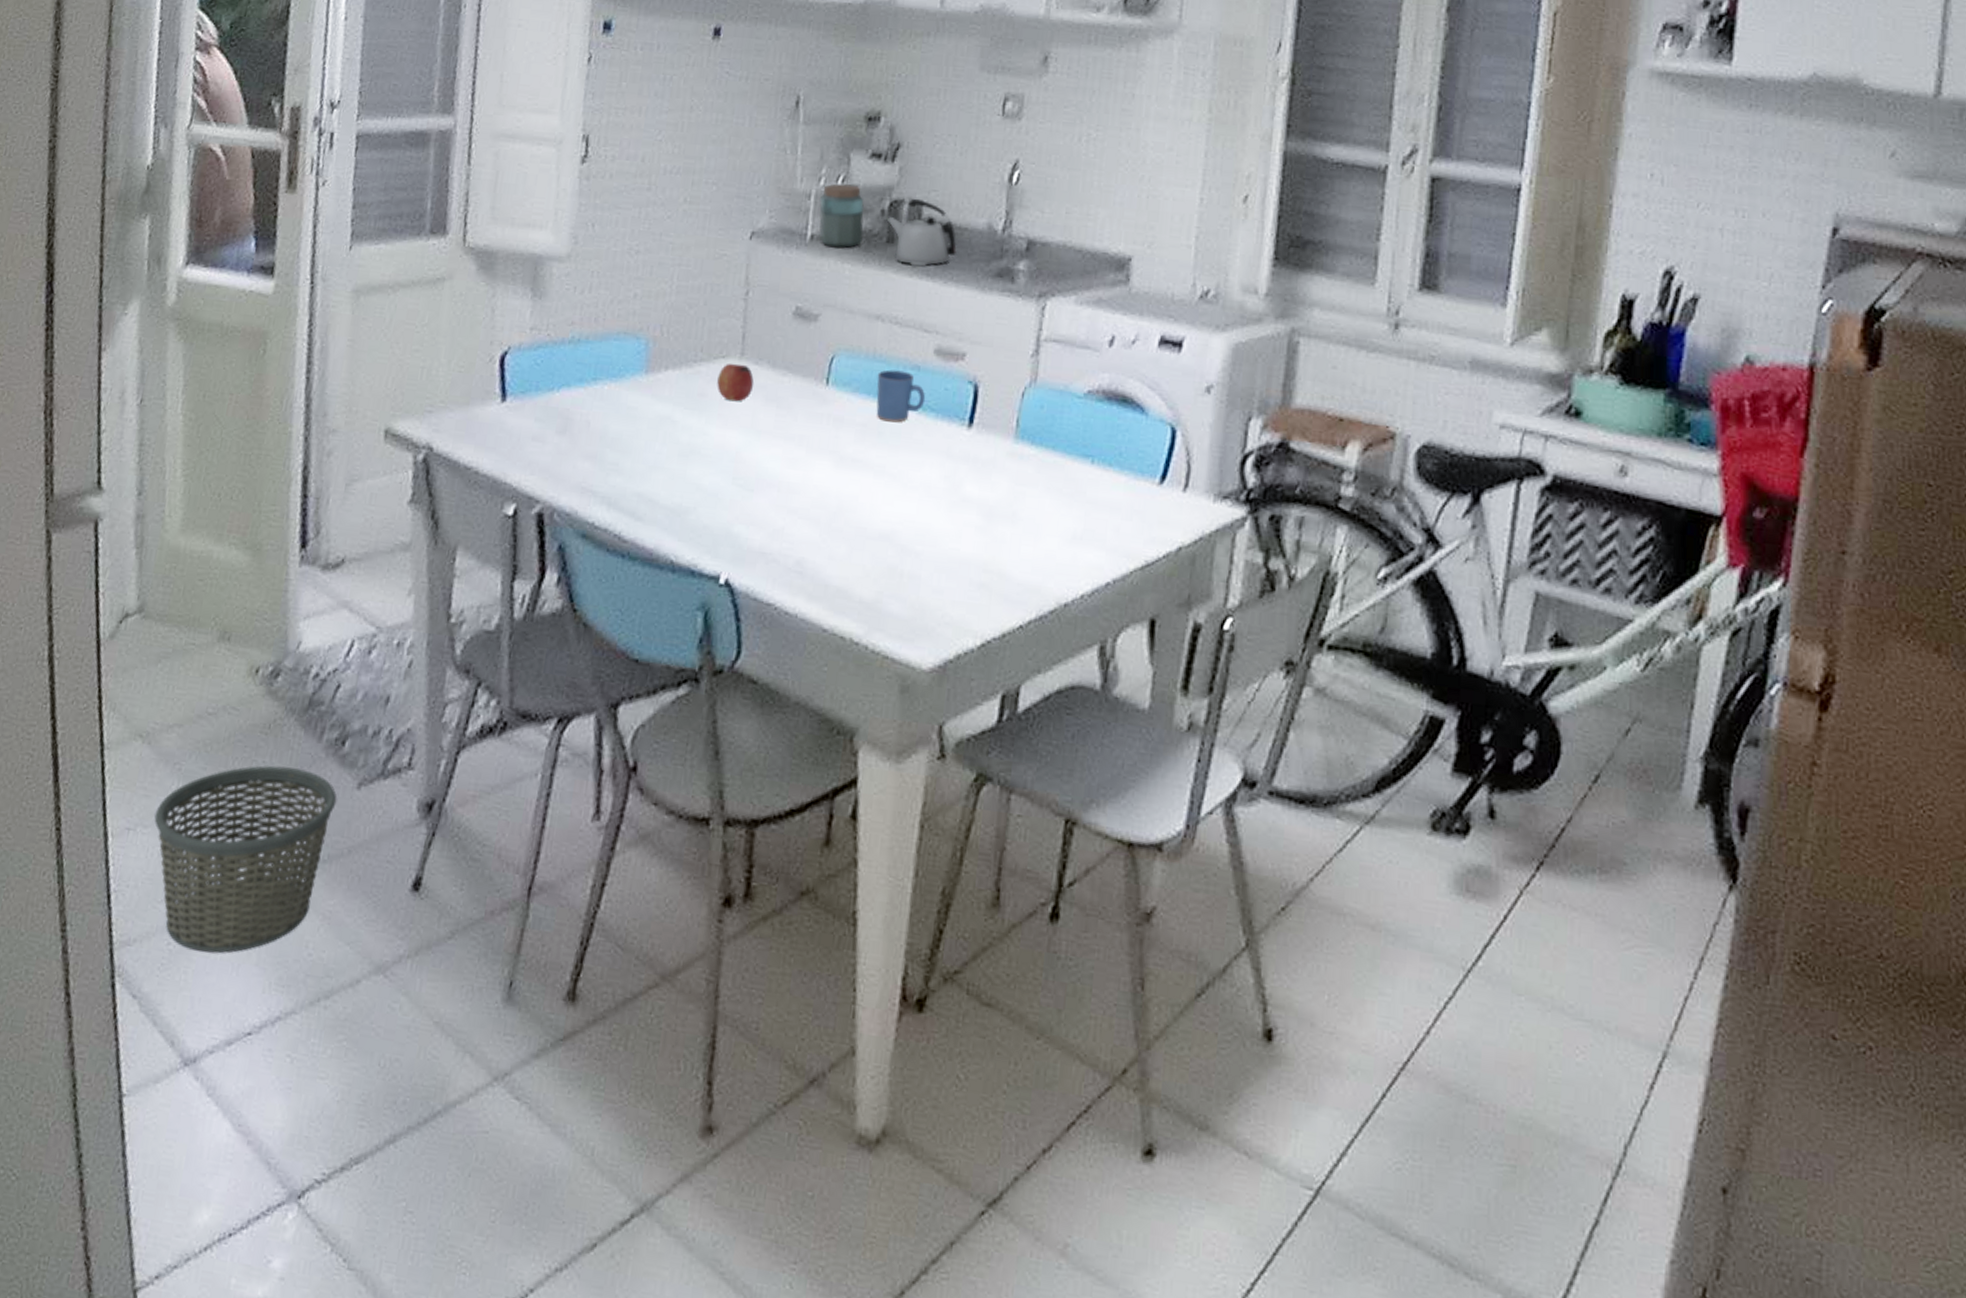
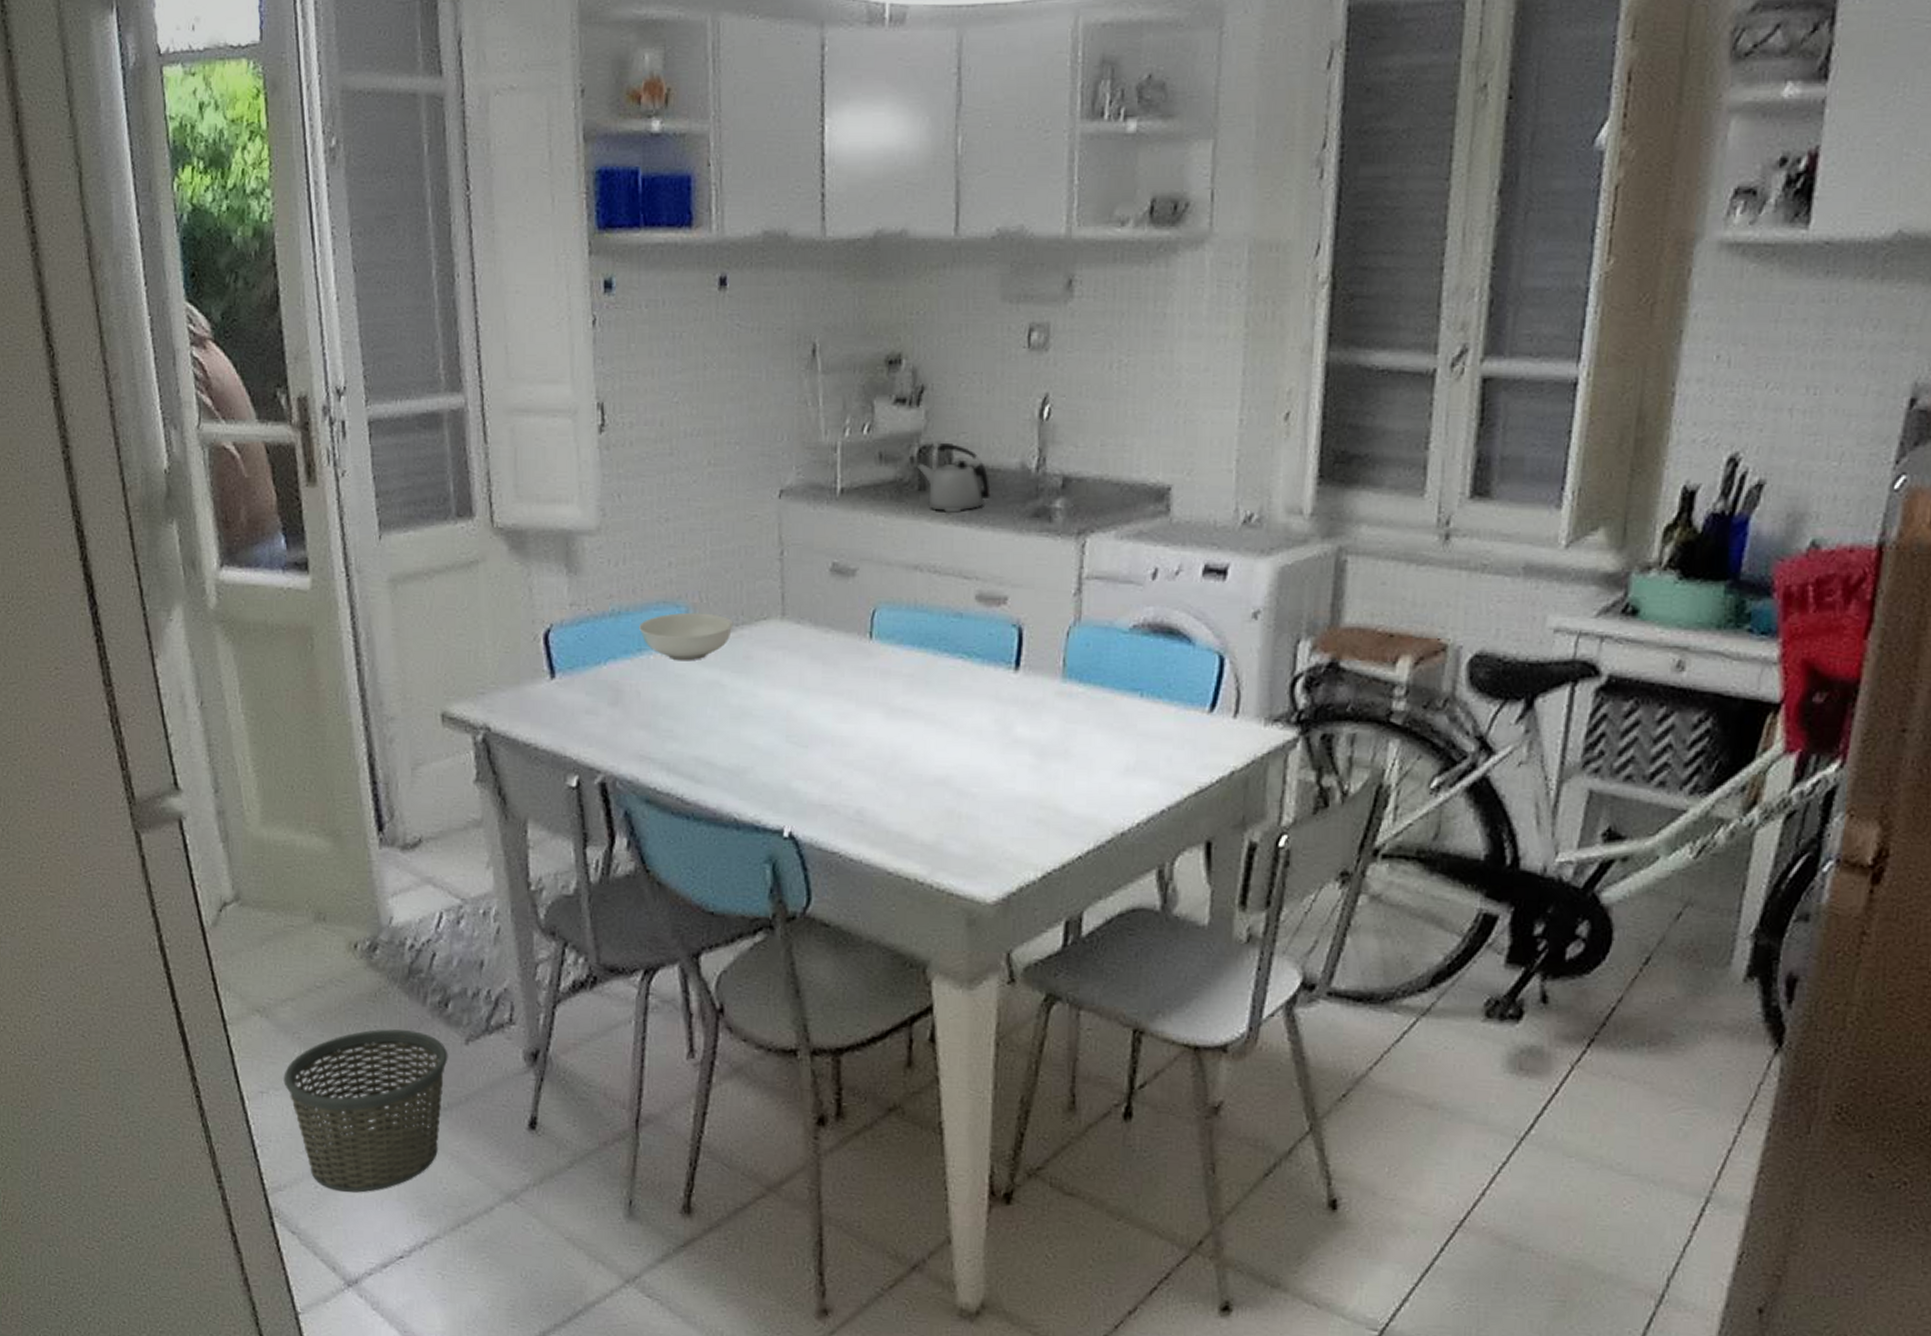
bowl: none [596,344,692,394] -> present [638,612,733,661]
fruit: present [717,363,755,402] -> none [761,624,798,662]
peanut butter: present [819,184,864,248] -> none [847,433,894,500]
mug: present [876,369,926,423] -> none [920,619,971,671]

